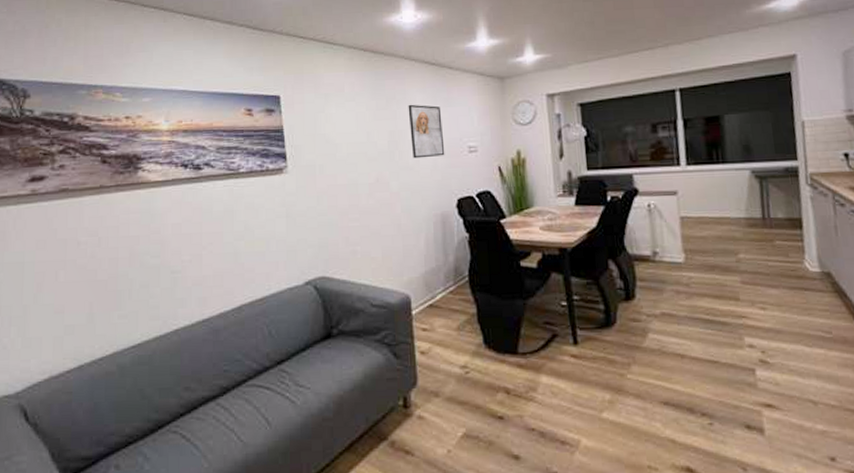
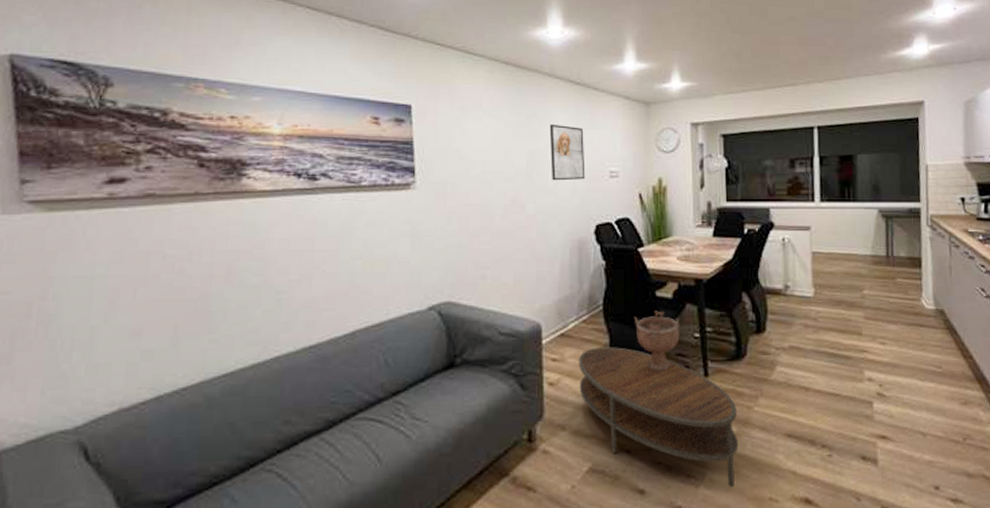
coffee table: none [448,316,613,455] -> present [579,347,739,488]
decorative bowl: none [499,280,547,340] -> present [633,311,680,371]

